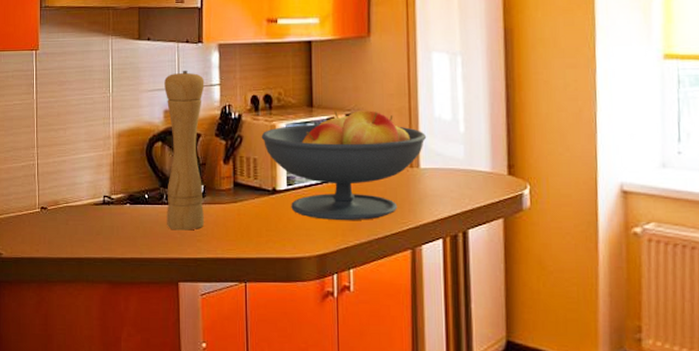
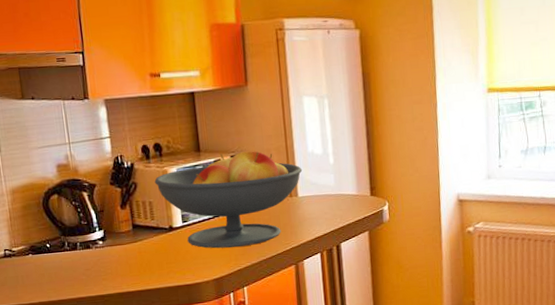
pepper mill: present [164,70,205,231] -> none [53,125,108,273]

